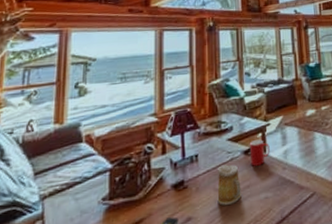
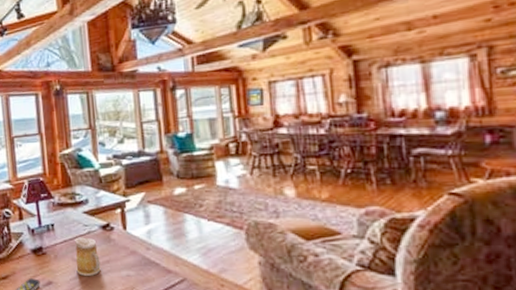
cup: present [249,139,270,166] -> none [107,216,131,242]

